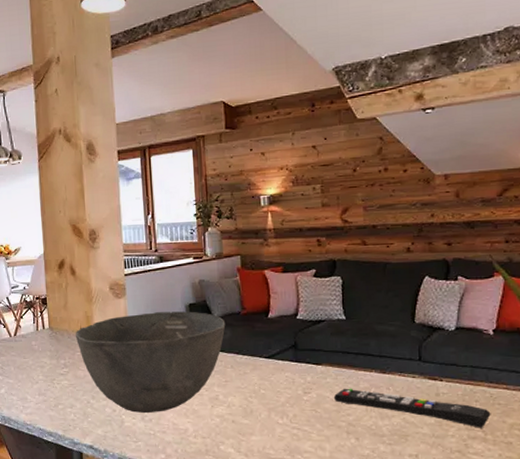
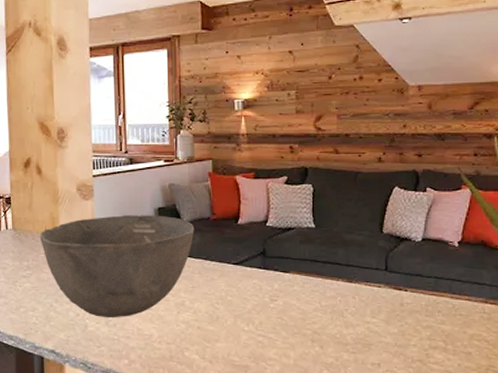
remote control: present [333,388,491,428] -> none [299,296,452,338]

